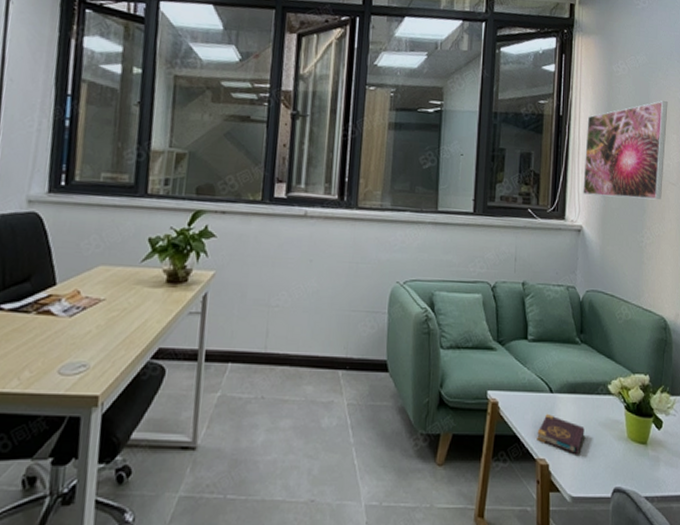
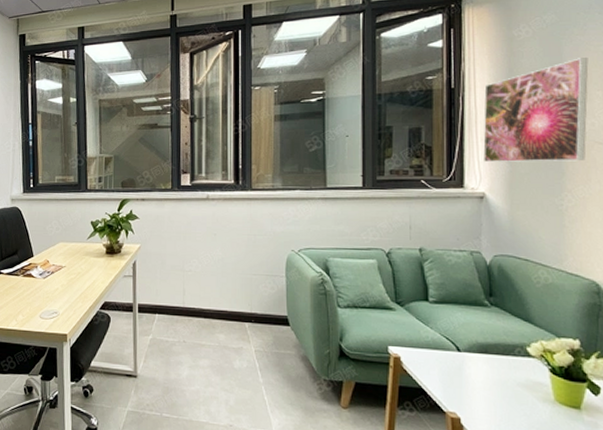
book: present [537,413,585,455] -> none [445,370,501,412]

